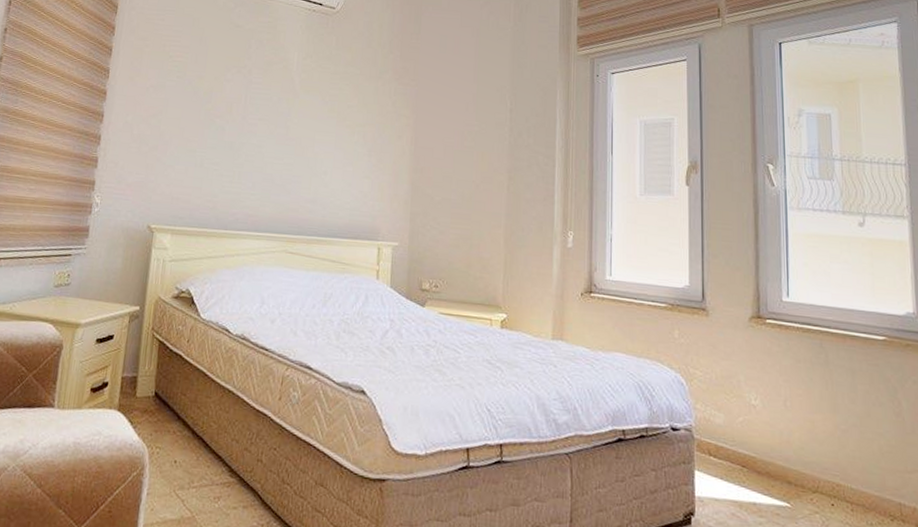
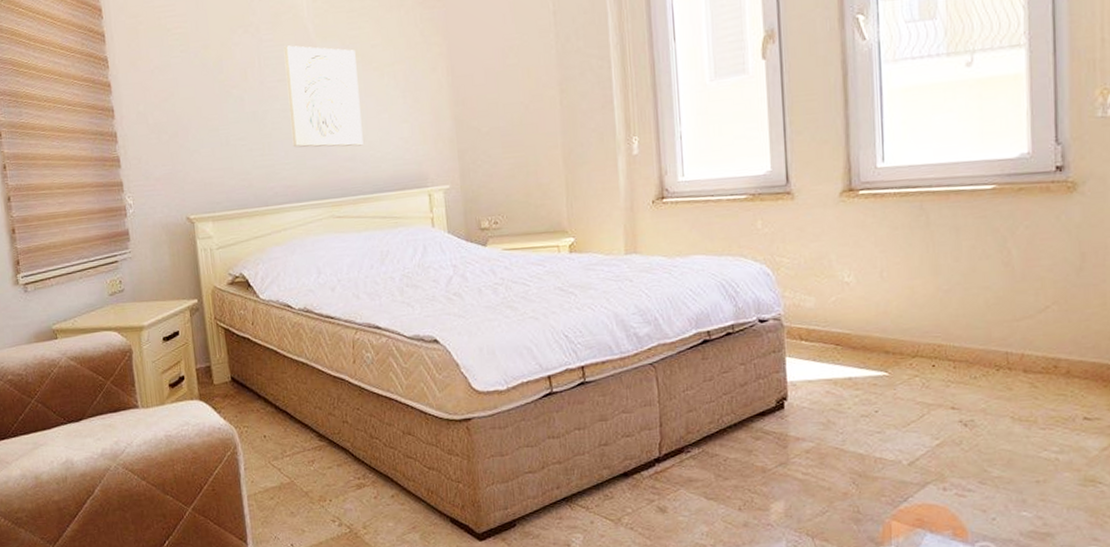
wall art: none [261,91,333,191] -> present [283,45,363,148]

